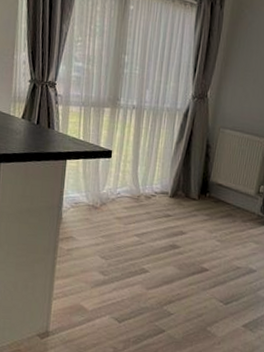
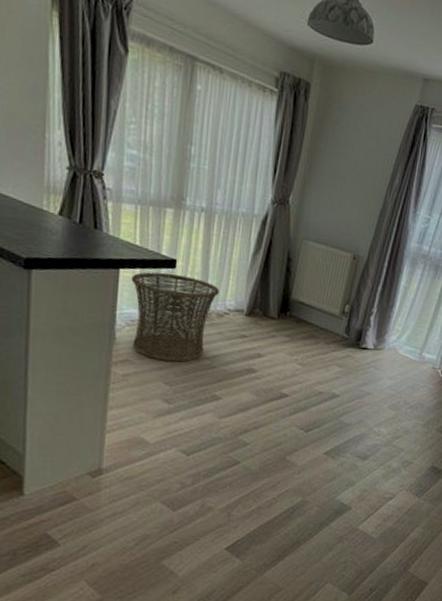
basket: none [75,161,148,239] -> present [131,272,219,362]

